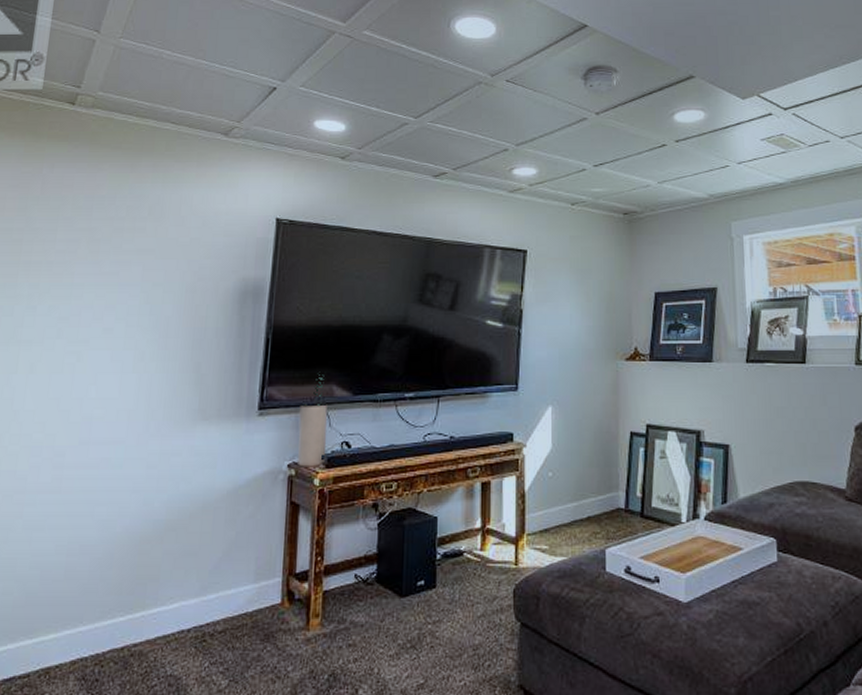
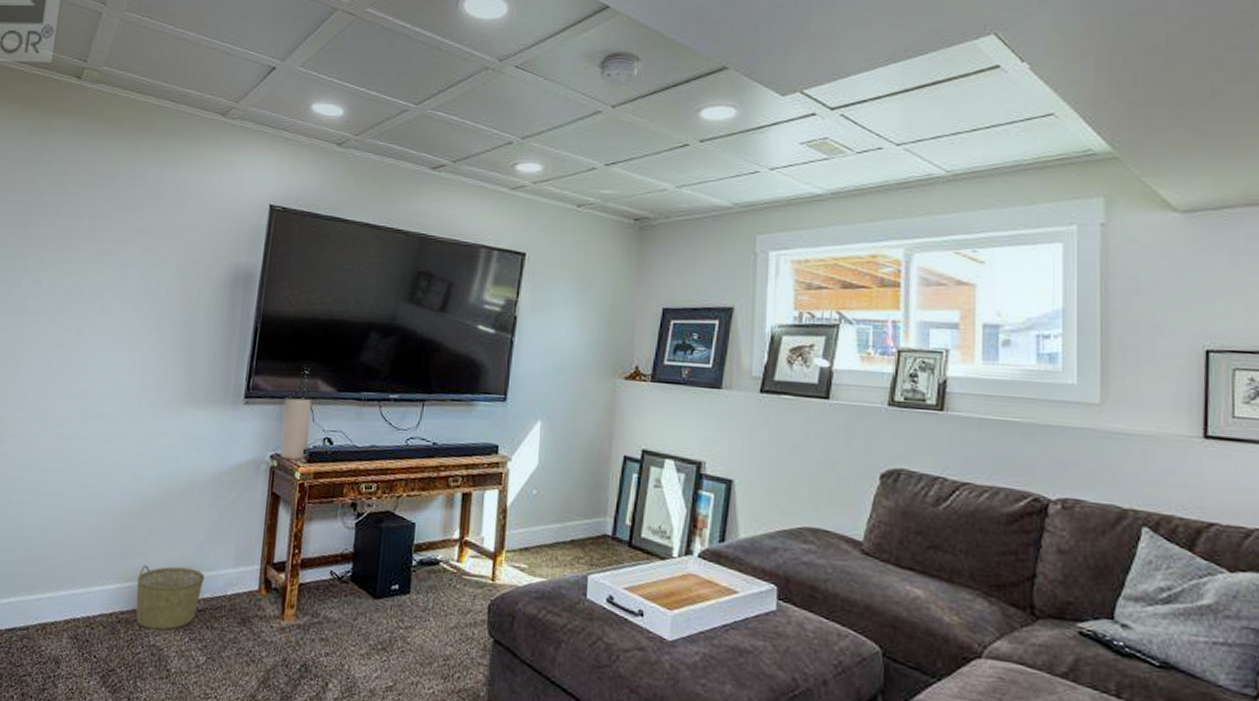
basket: none [150,589,224,658] -> present [135,564,205,630]

